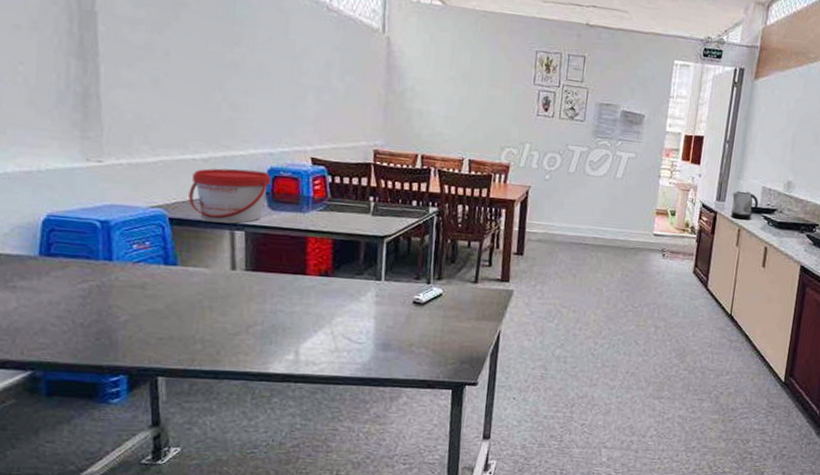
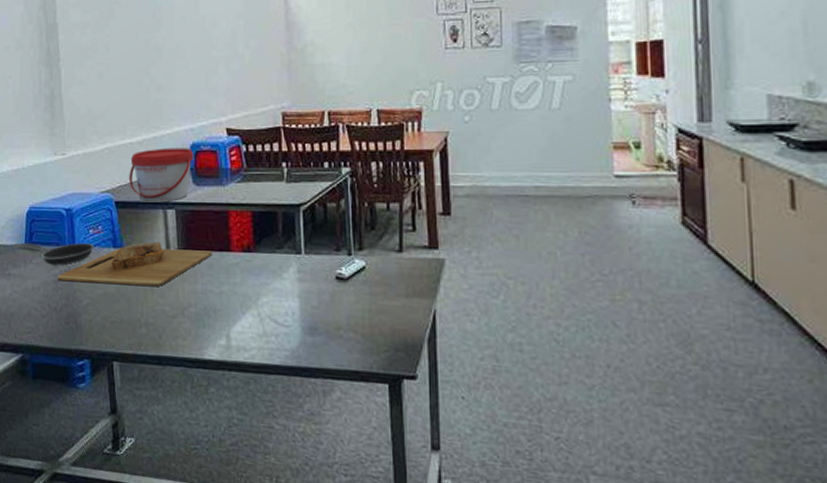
frying pan: none [20,253,140,280] -> present [12,242,95,265]
cutting board: none [85,261,285,305] -> present [57,241,212,286]
kettle: present [731,190,759,221] -> none [722,103,767,146]

